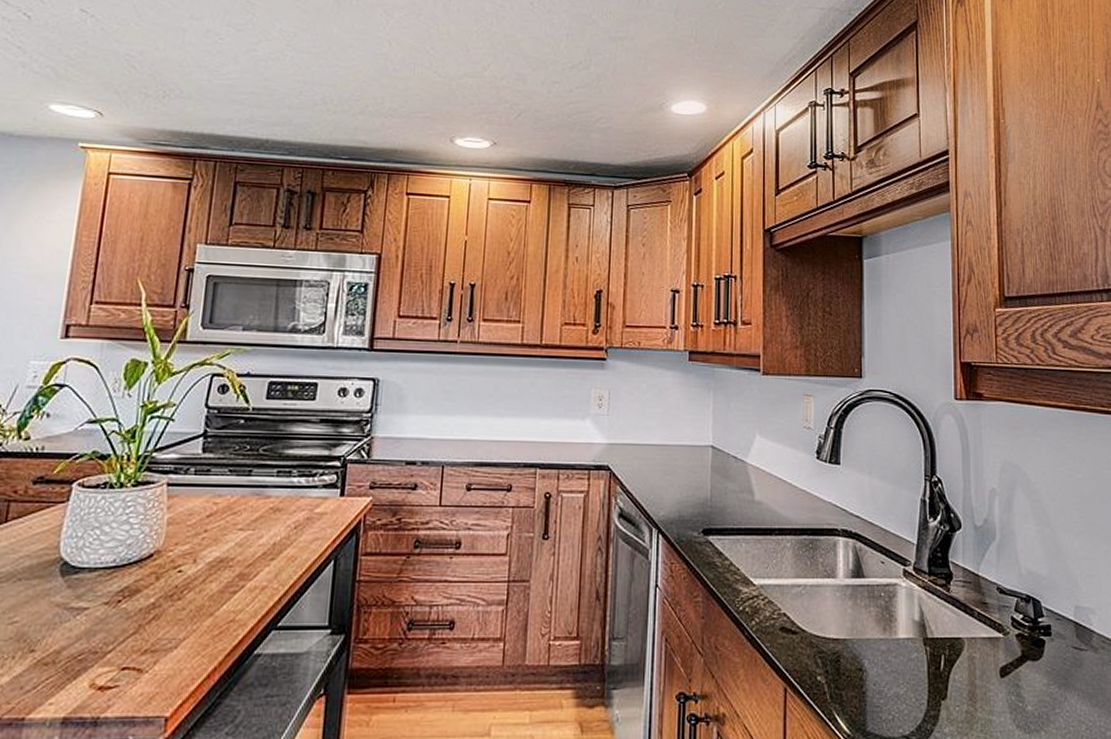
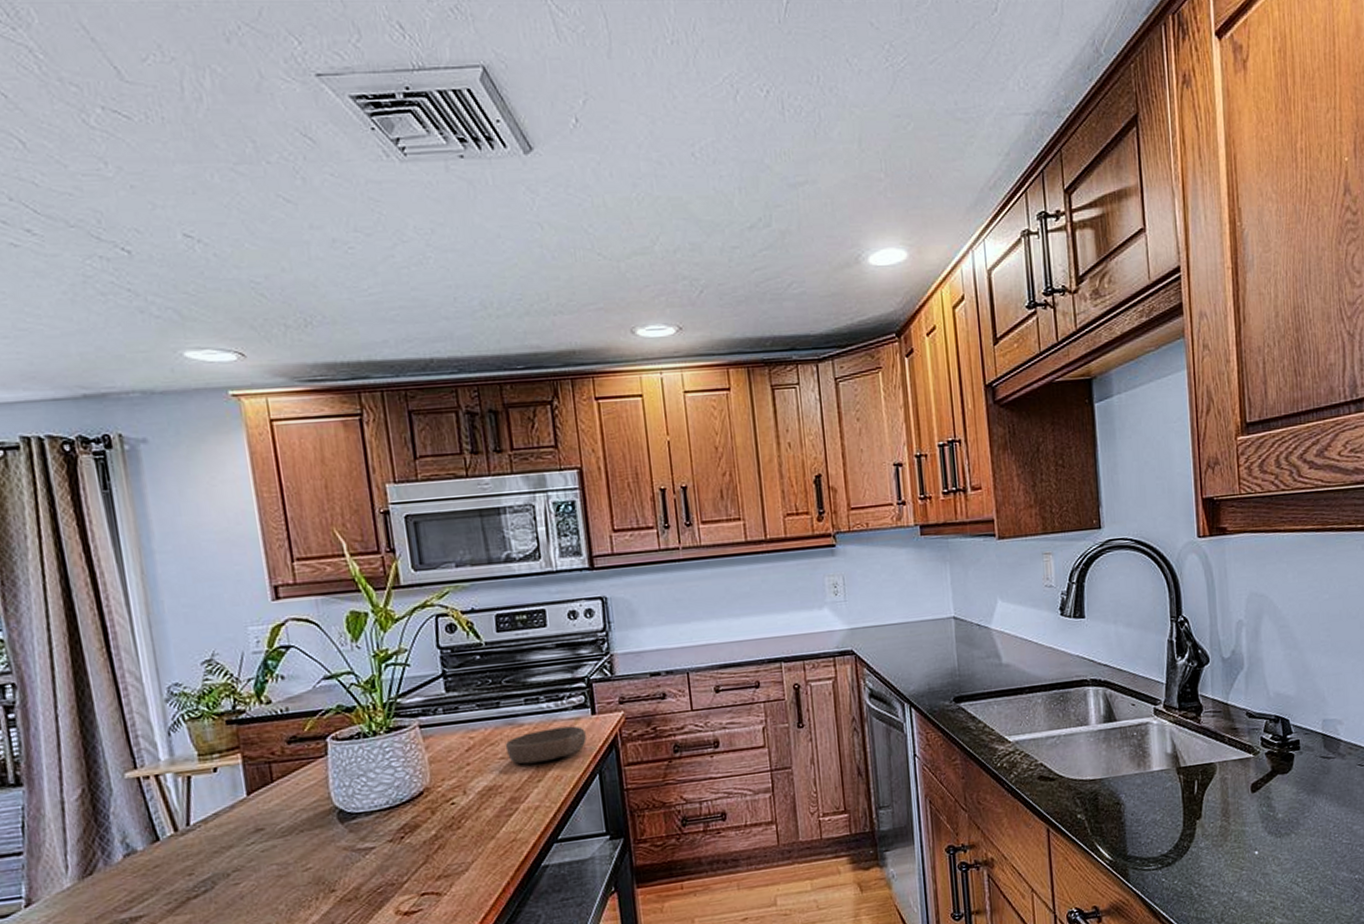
bowl: none [246,505,330,539] -> present [505,726,587,764]

